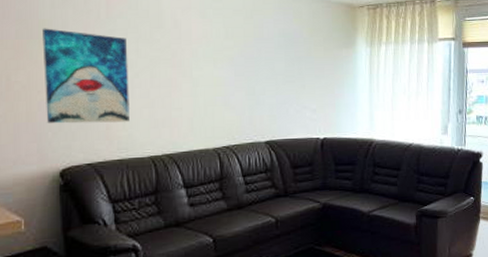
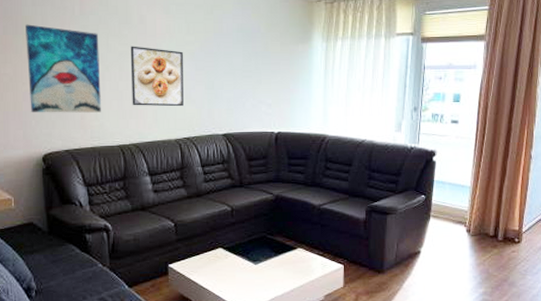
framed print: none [163,51,222,114] -> present [130,46,183,107]

